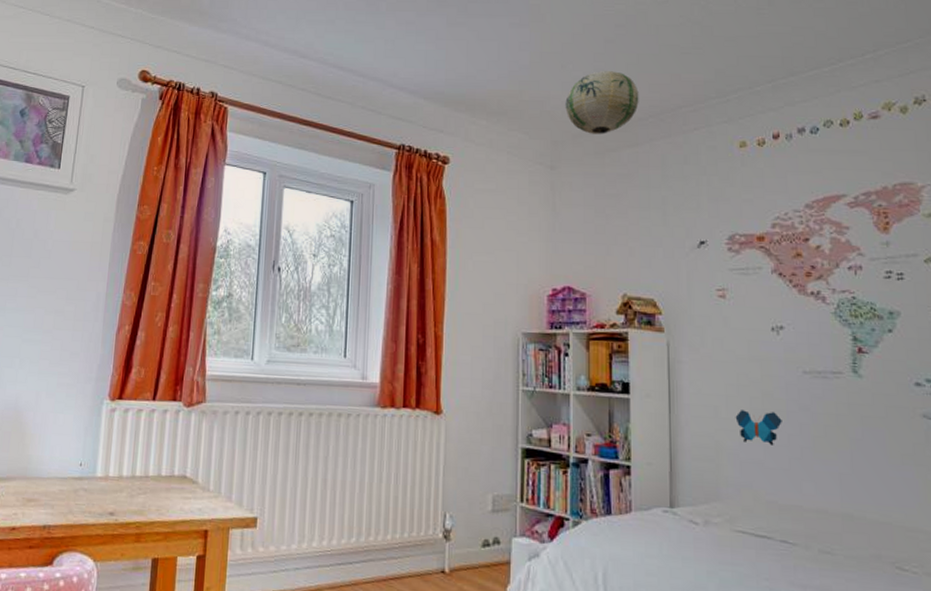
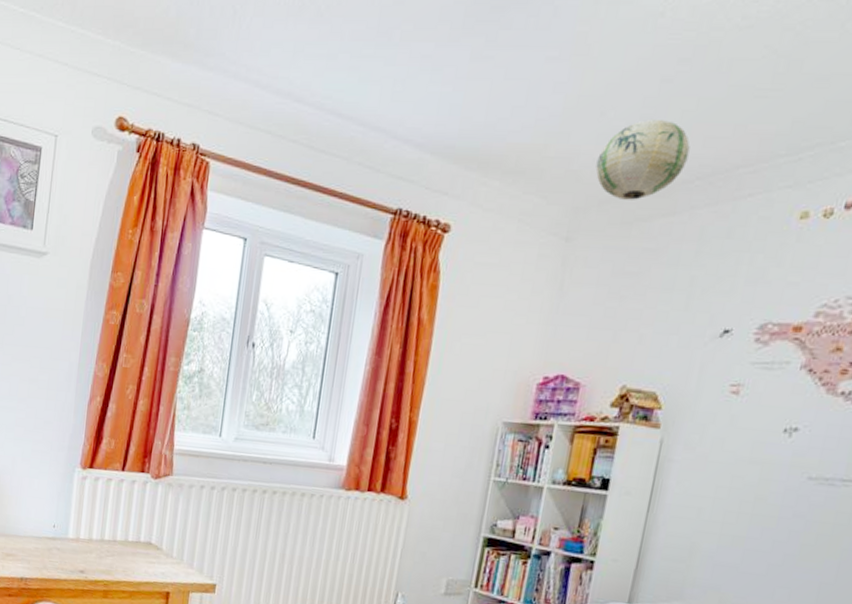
decorative butterfly: present [735,410,782,446] -> none [718,513,771,551]

